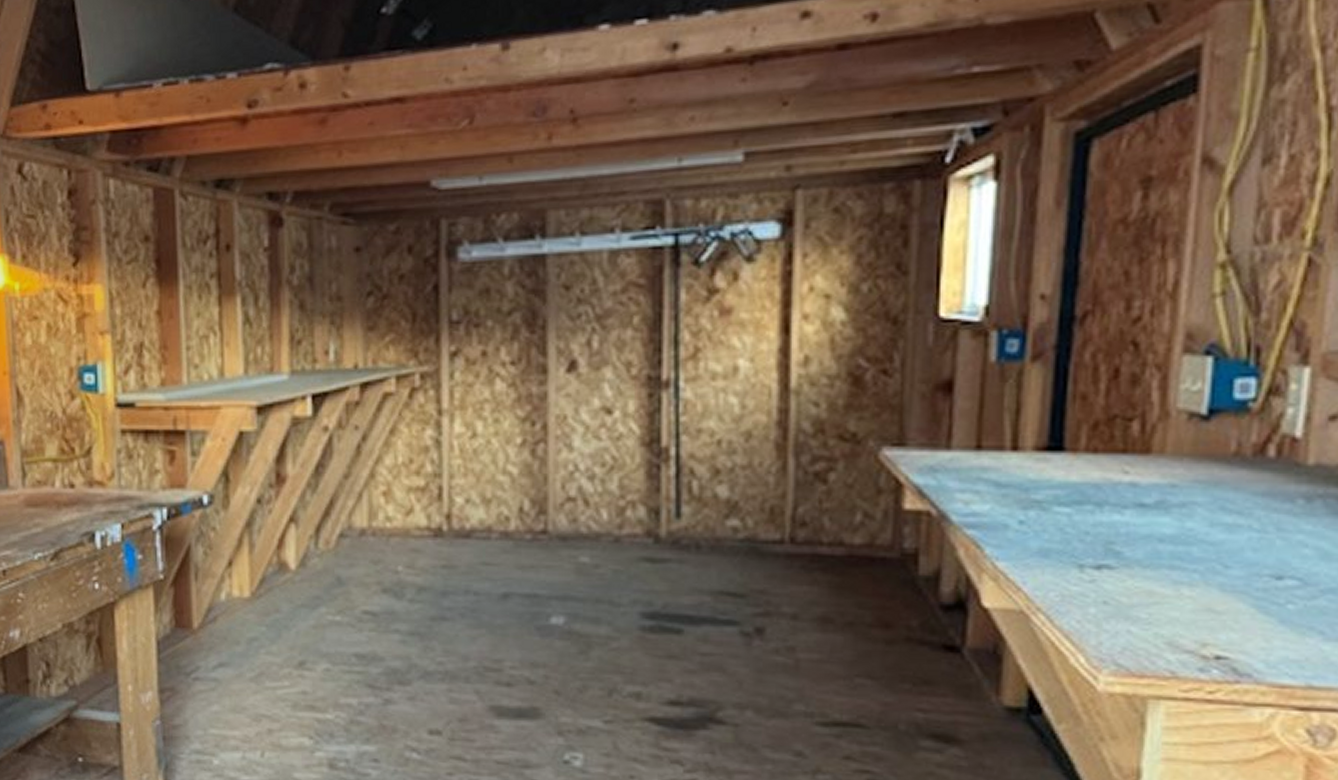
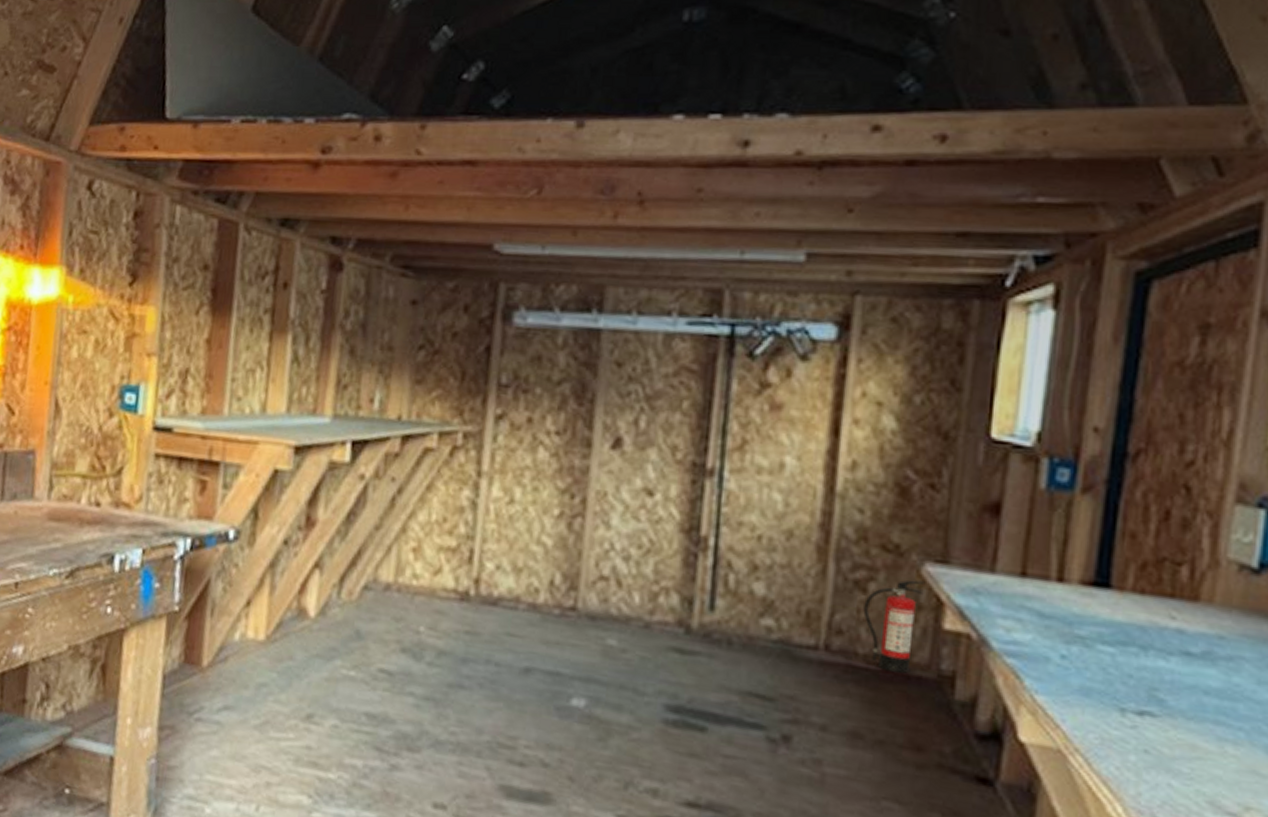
fire extinguisher: none [825,466,884,556] -> present [863,580,926,673]

